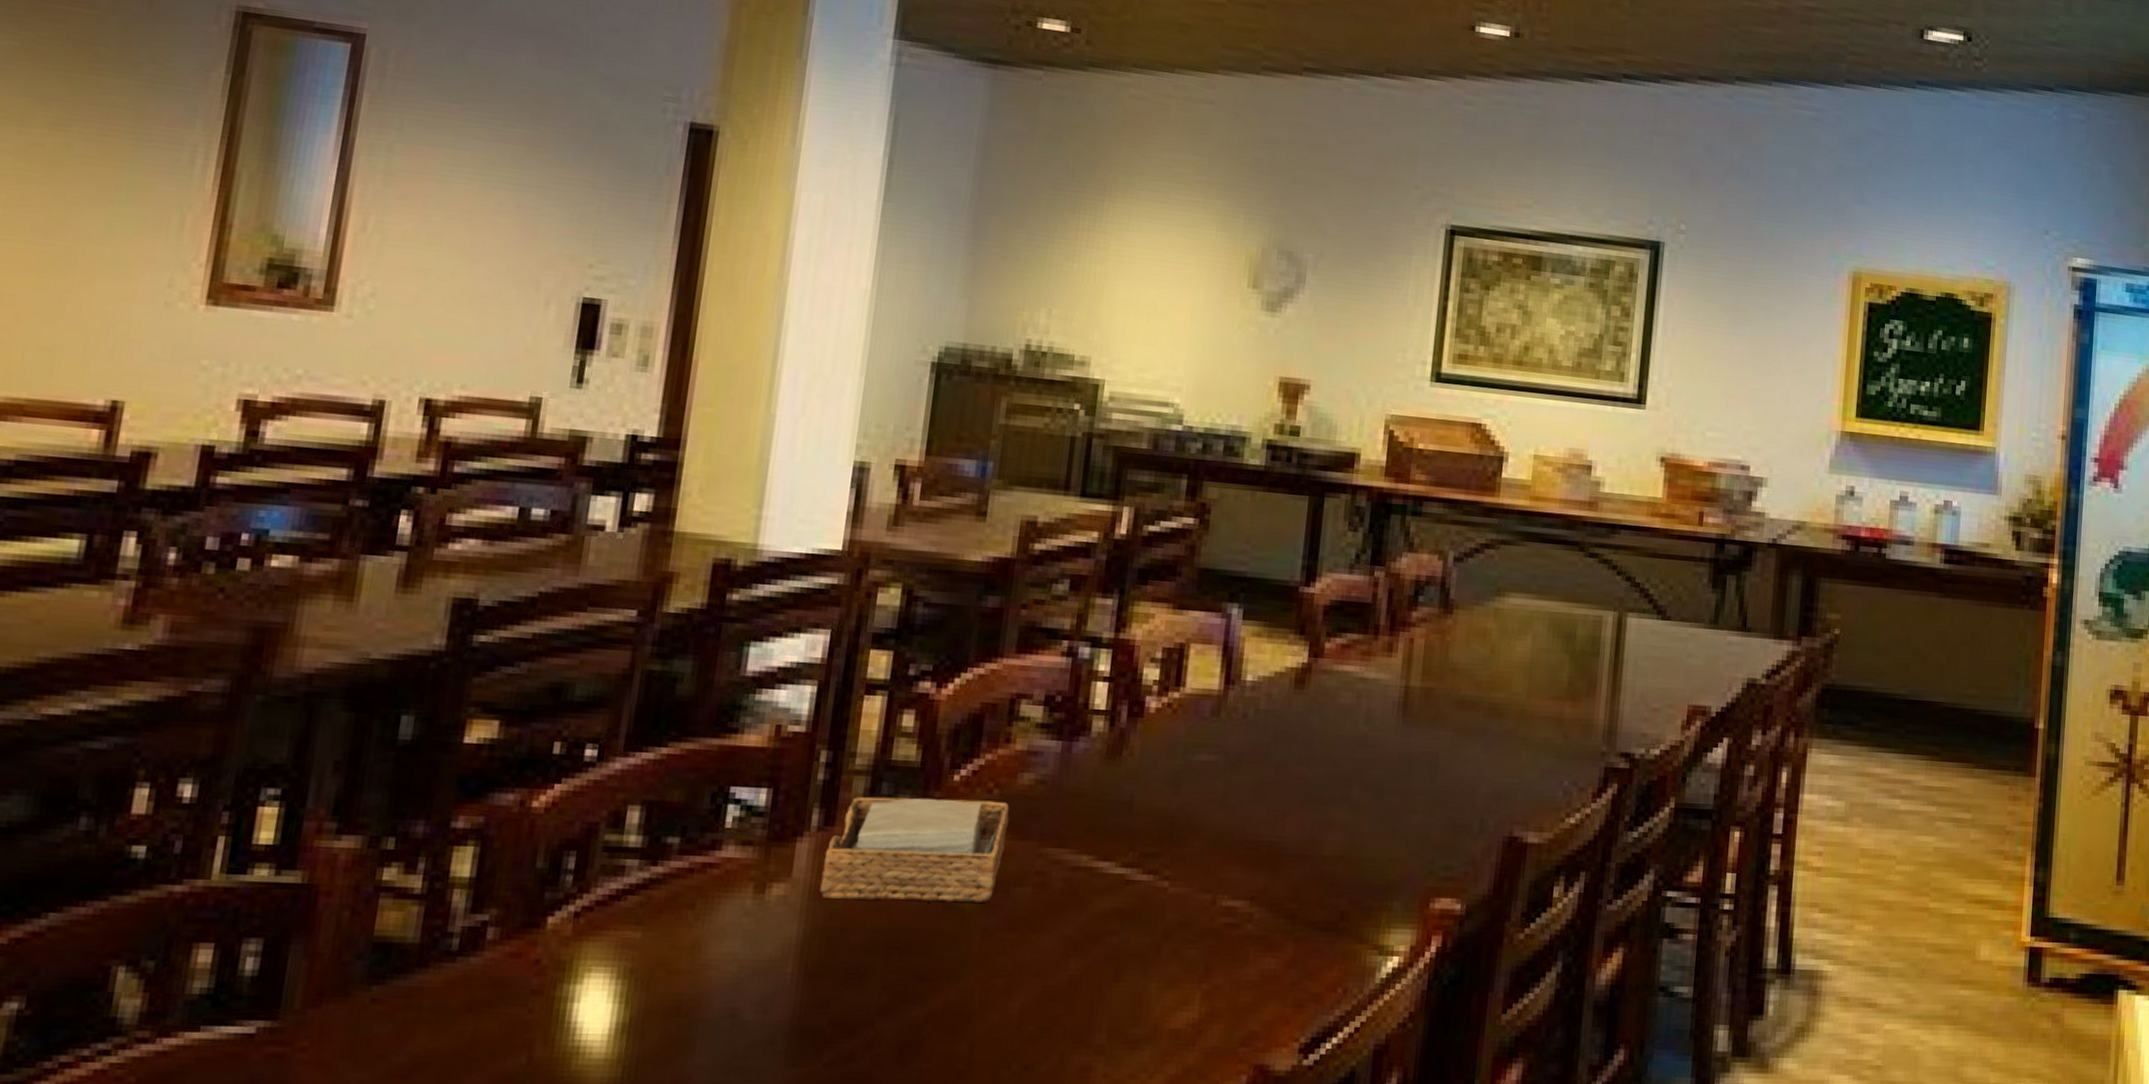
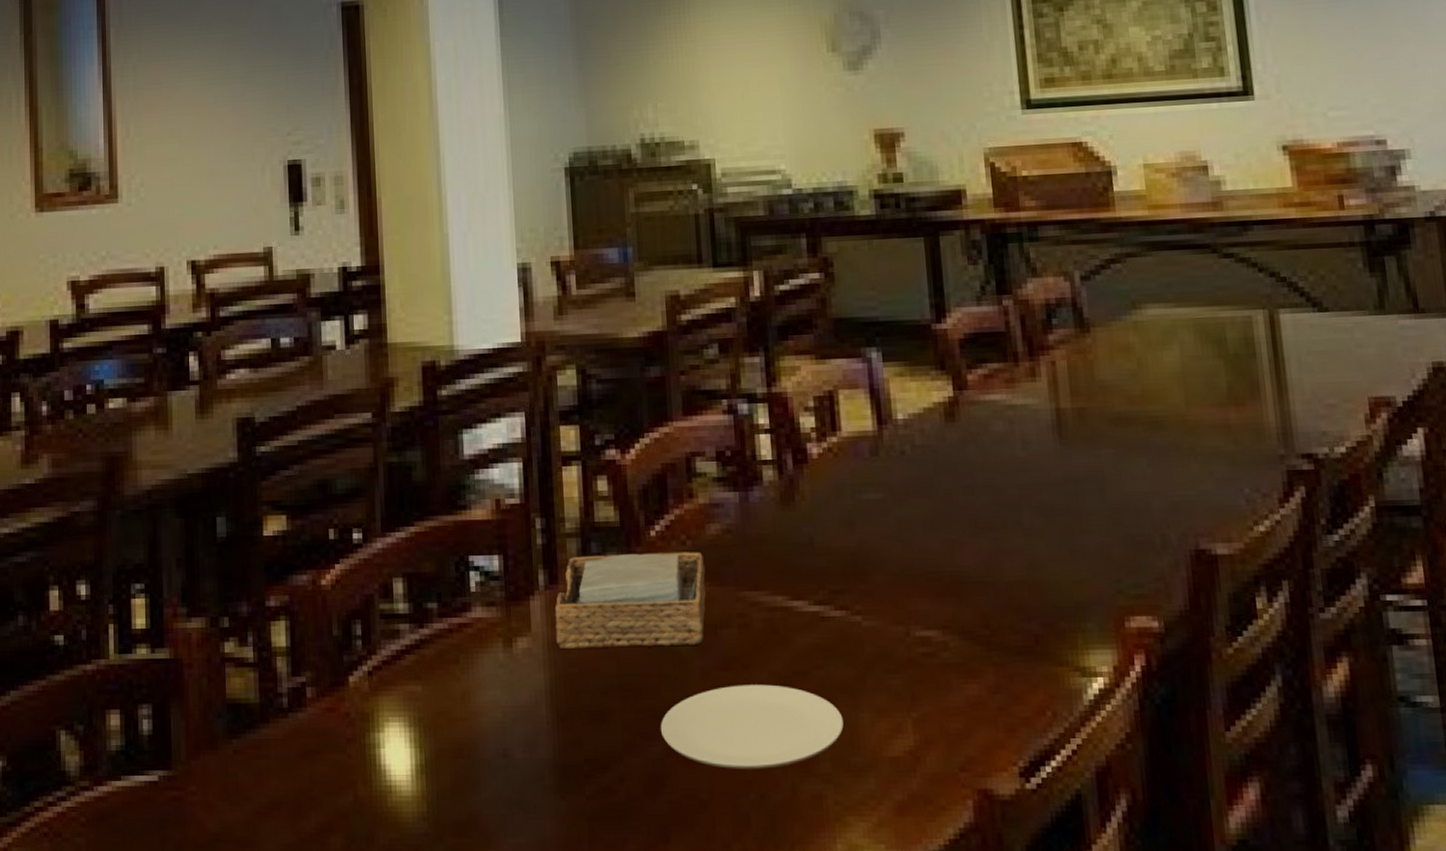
plate: none [924,947,1129,1038] -> present [660,684,844,769]

